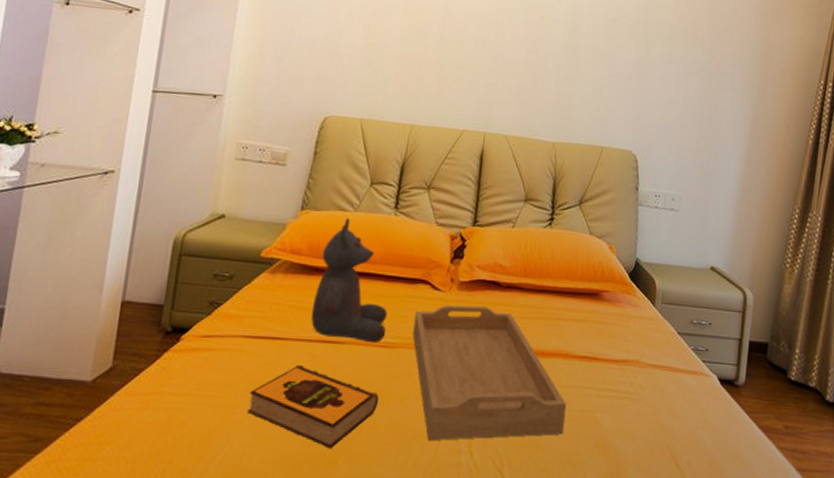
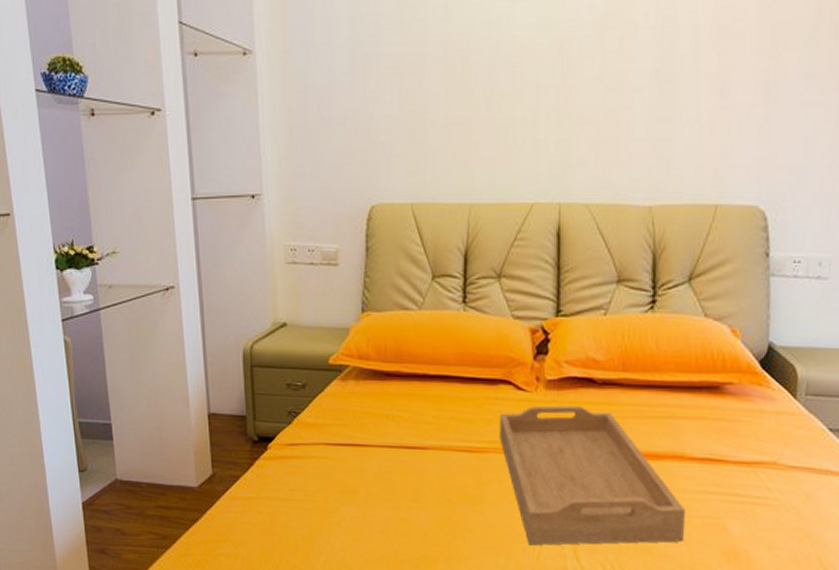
hardback book: present [247,364,379,448] -> none [342,470,472,550]
teddy bear: present [311,217,388,343] -> none [389,316,471,448]

